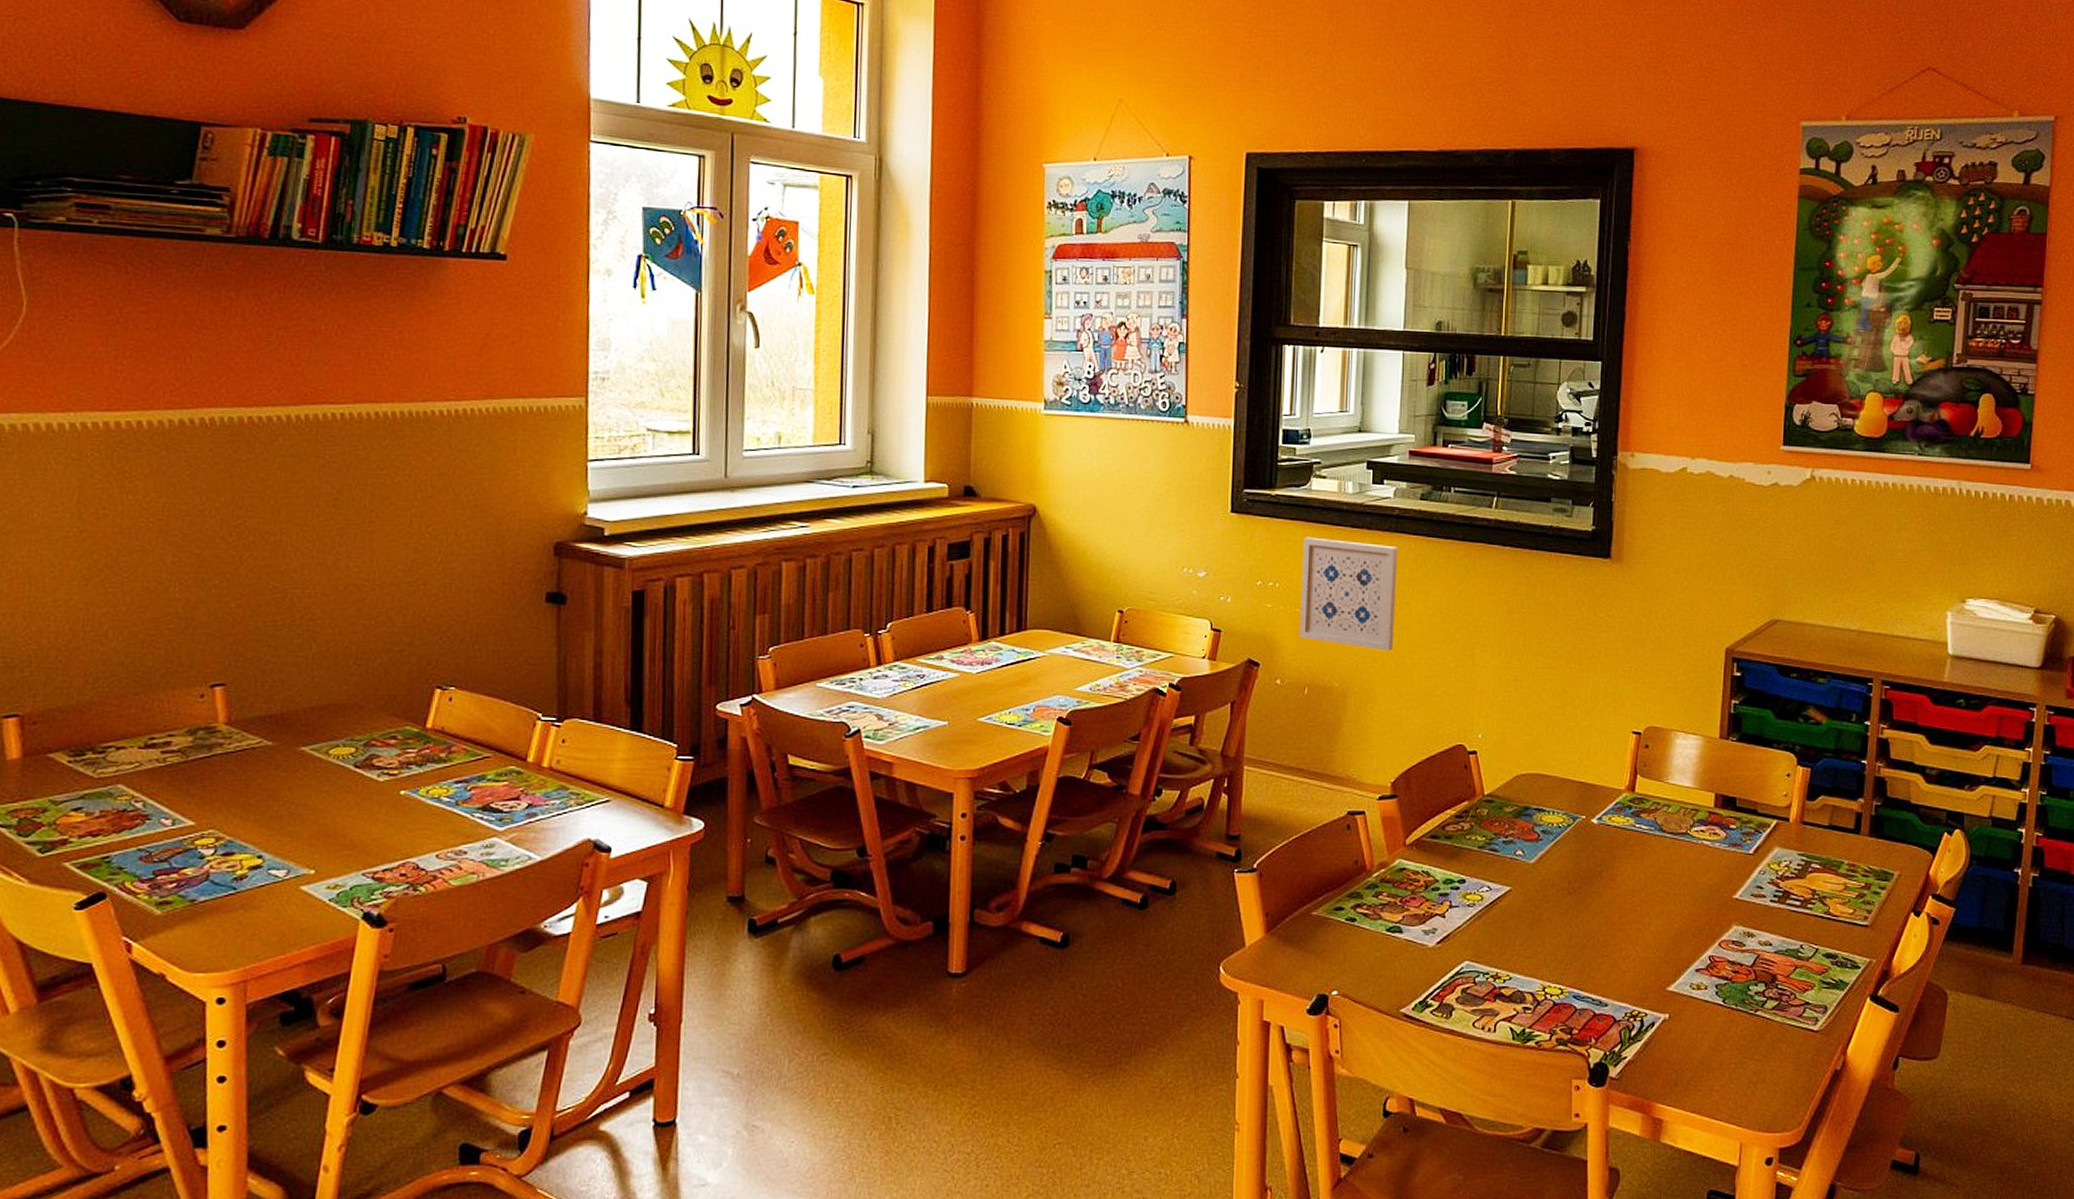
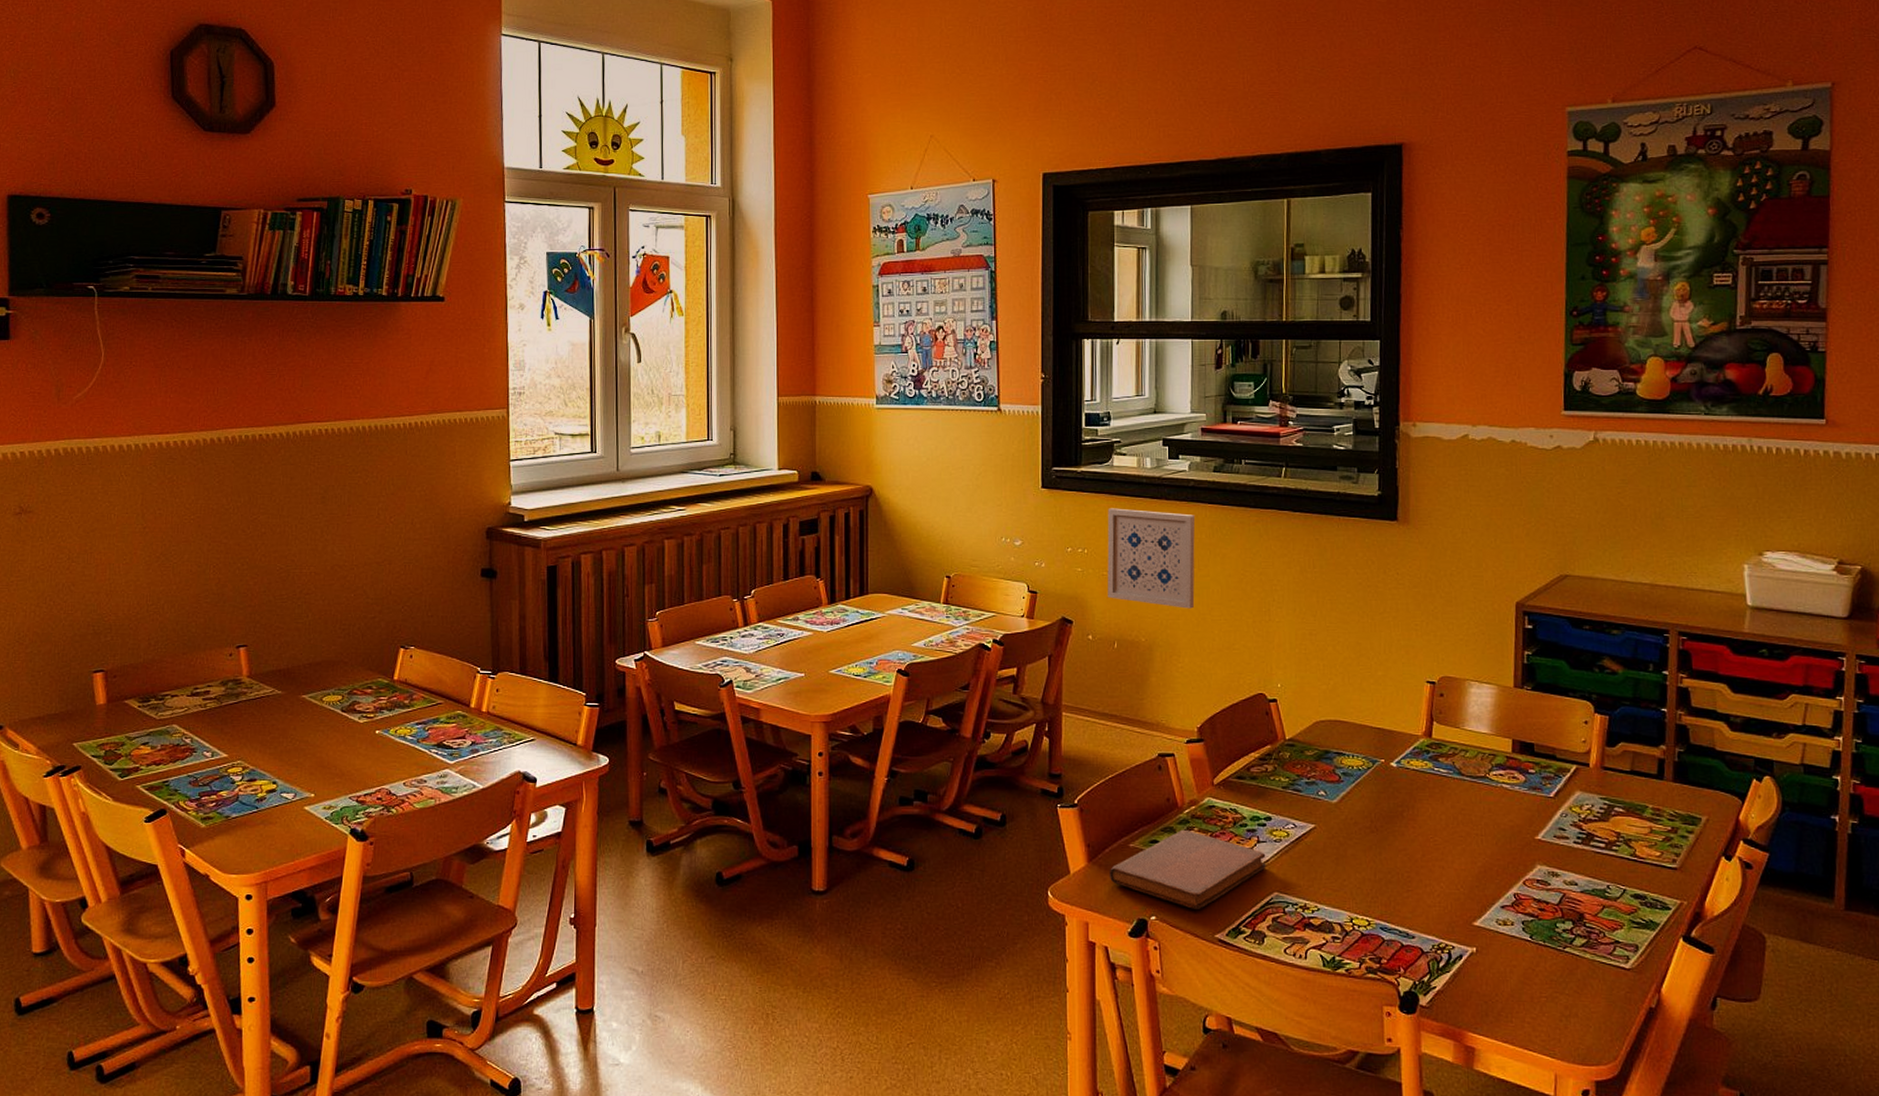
notebook: none [1288,894,1458,982] -> present [1109,829,1266,909]

